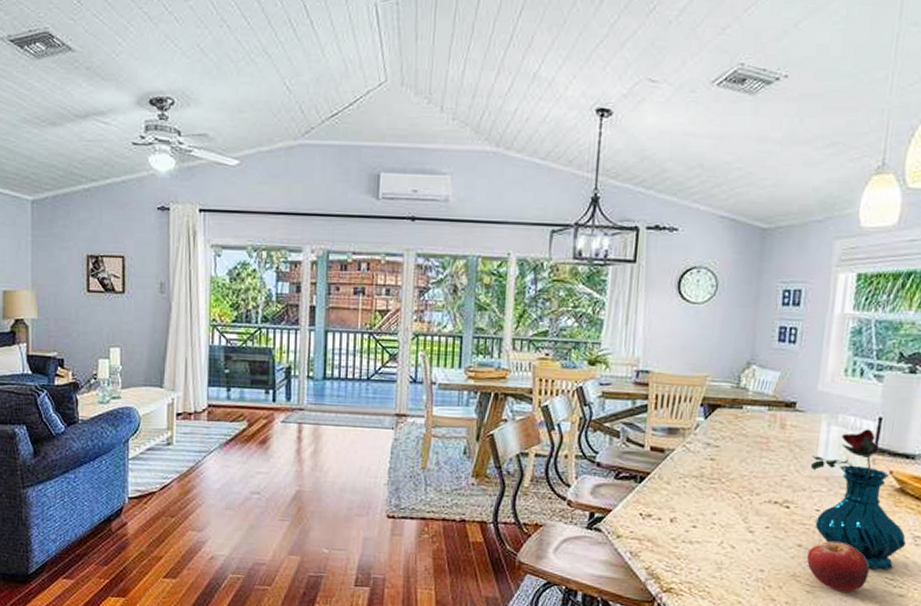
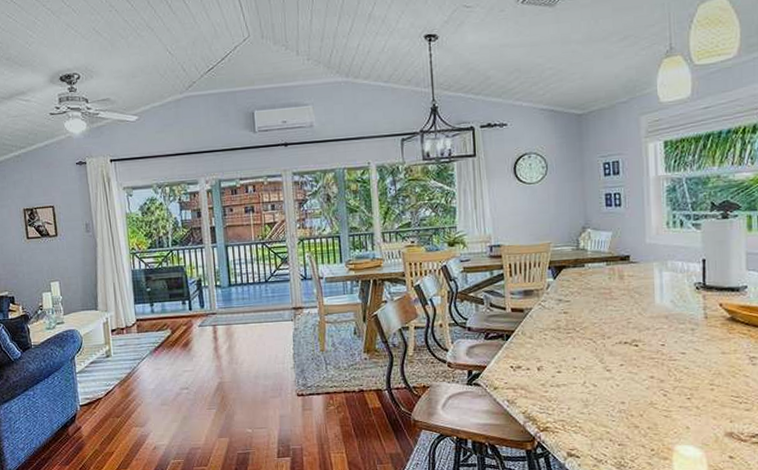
fruit: present [806,541,870,592] -> none [659,370,717,413]
vase: present [810,429,907,570] -> none [650,270,745,390]

